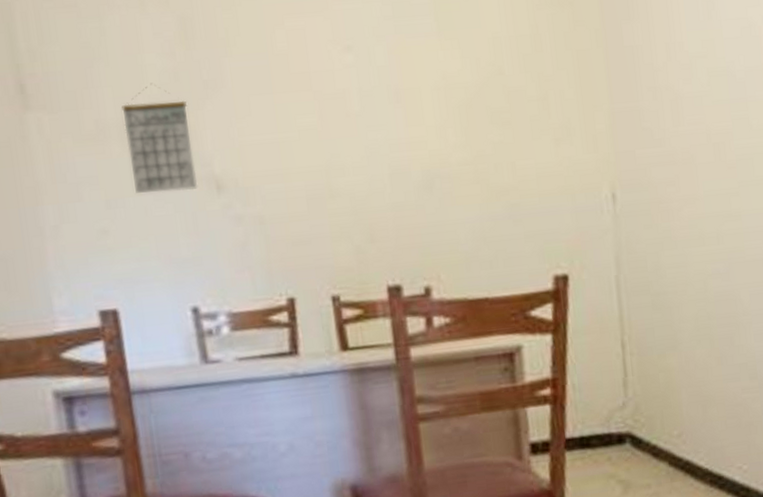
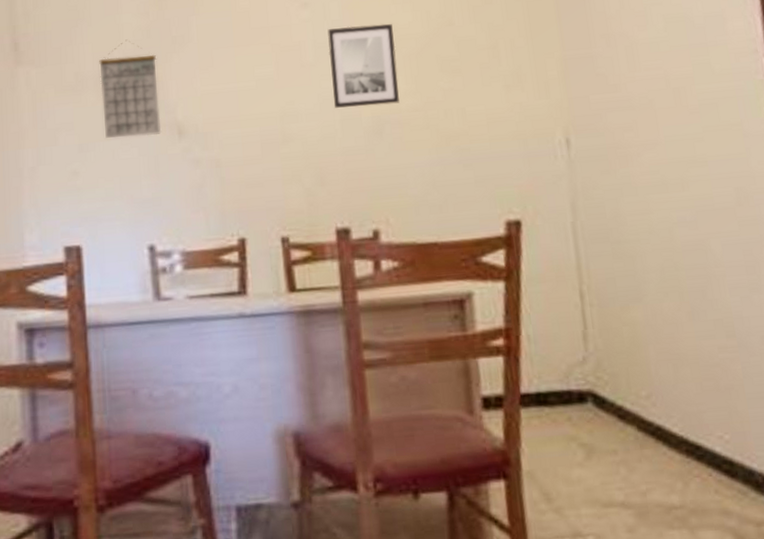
wall art: none [373,71,449,161] -> present [327,23,399,108]

